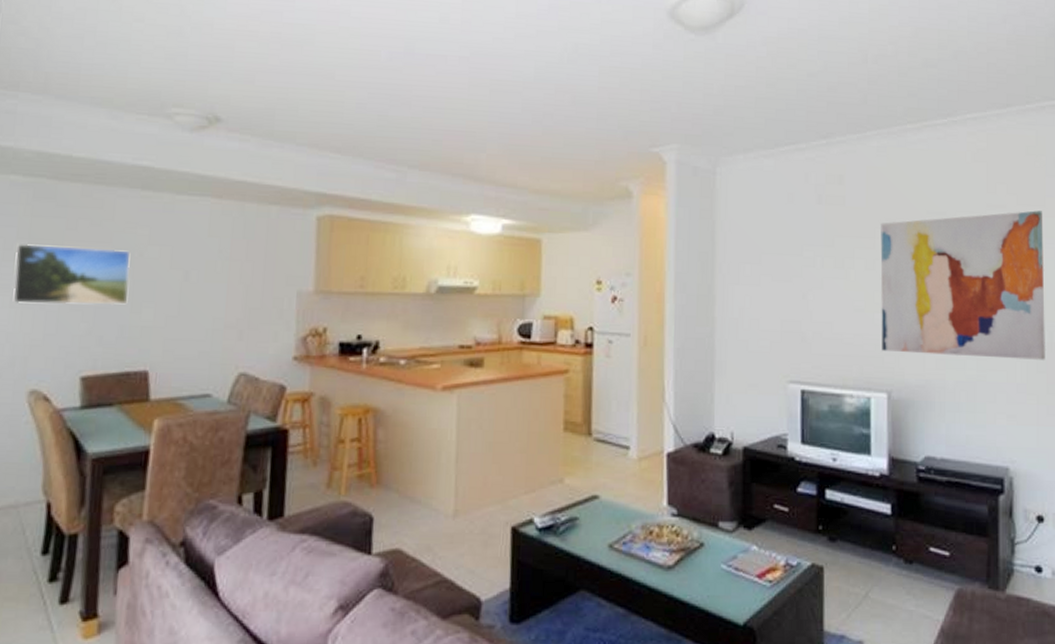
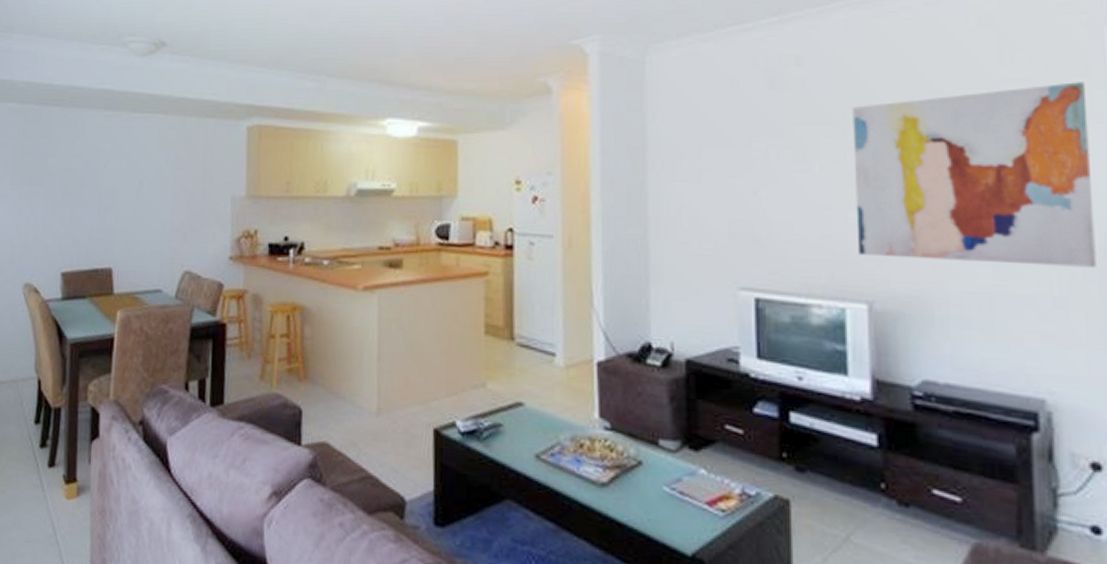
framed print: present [12,242,131,306] -> none [11,159,97,211]

